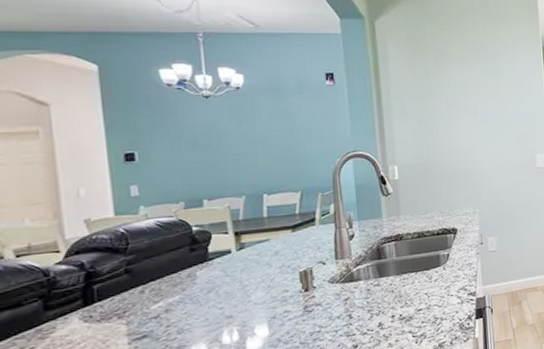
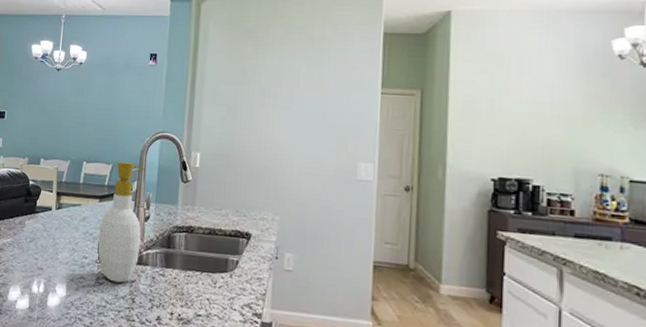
soap bottle: none [297,186,349,306] -> present [97,162,146,283]

